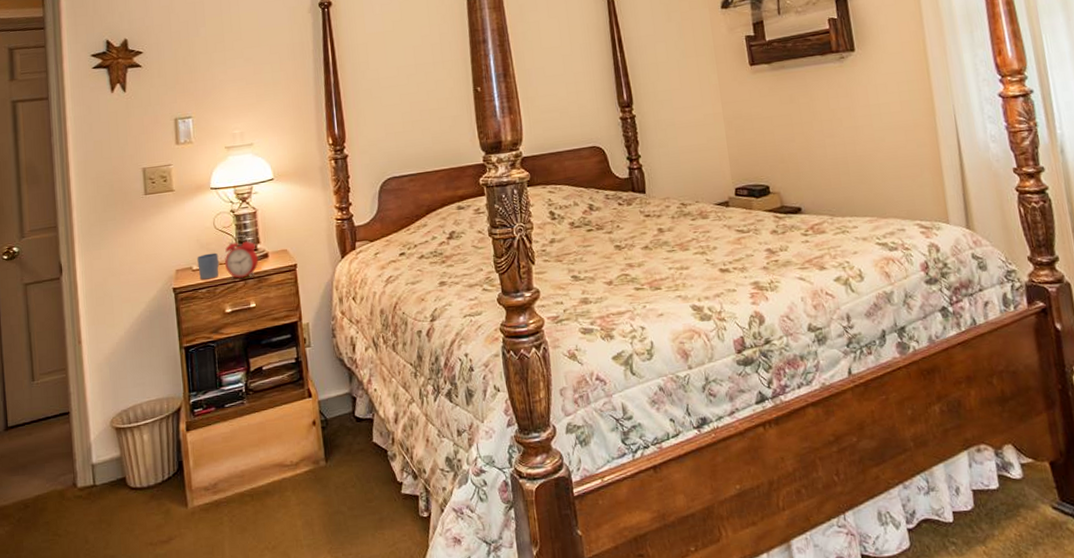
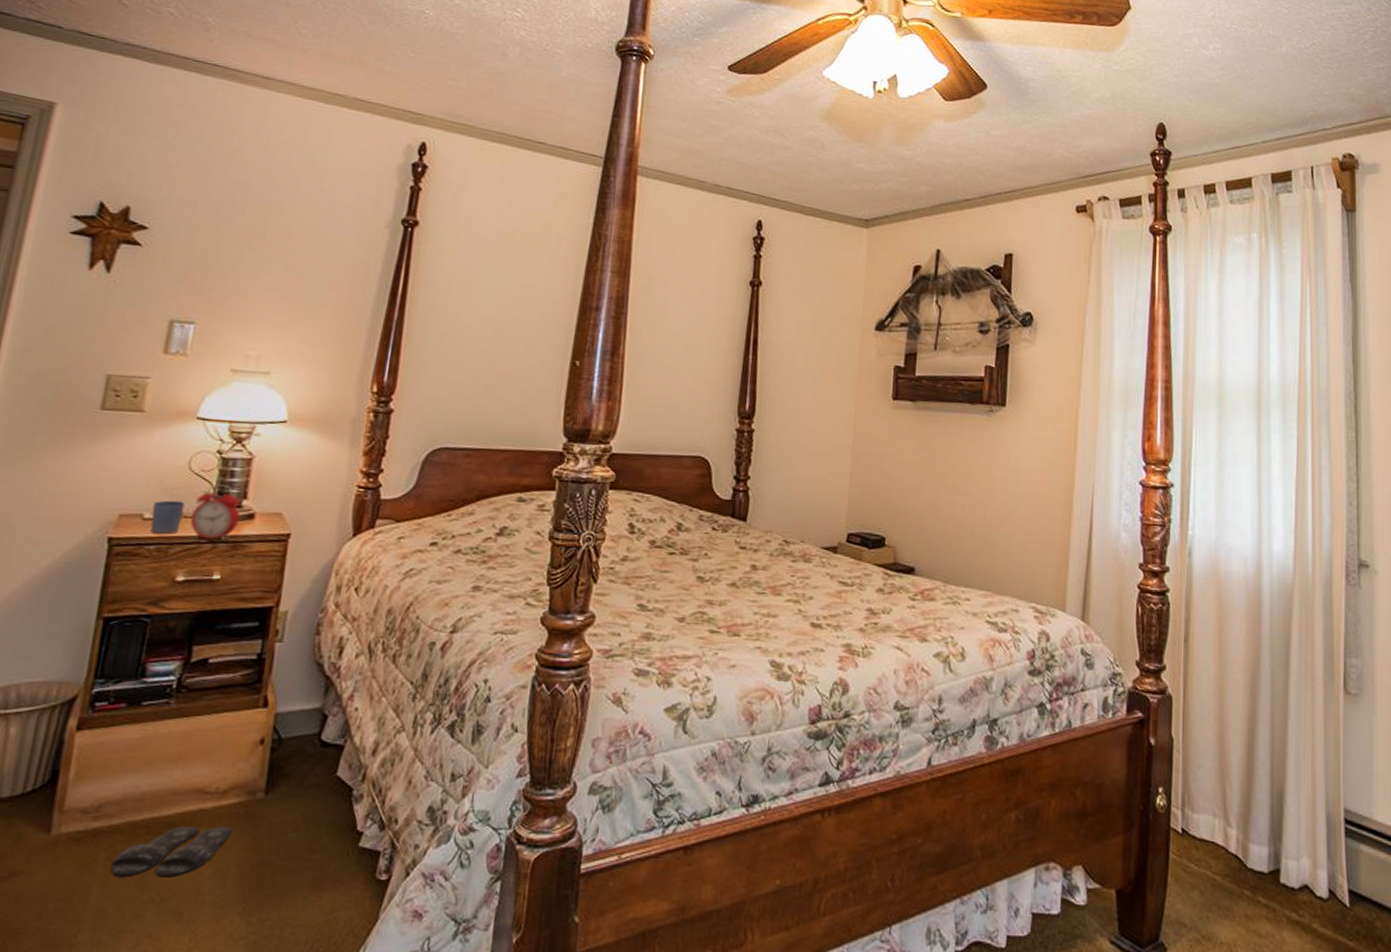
slippers: none [234,489,310,533] -> present [111,826,233,878]

